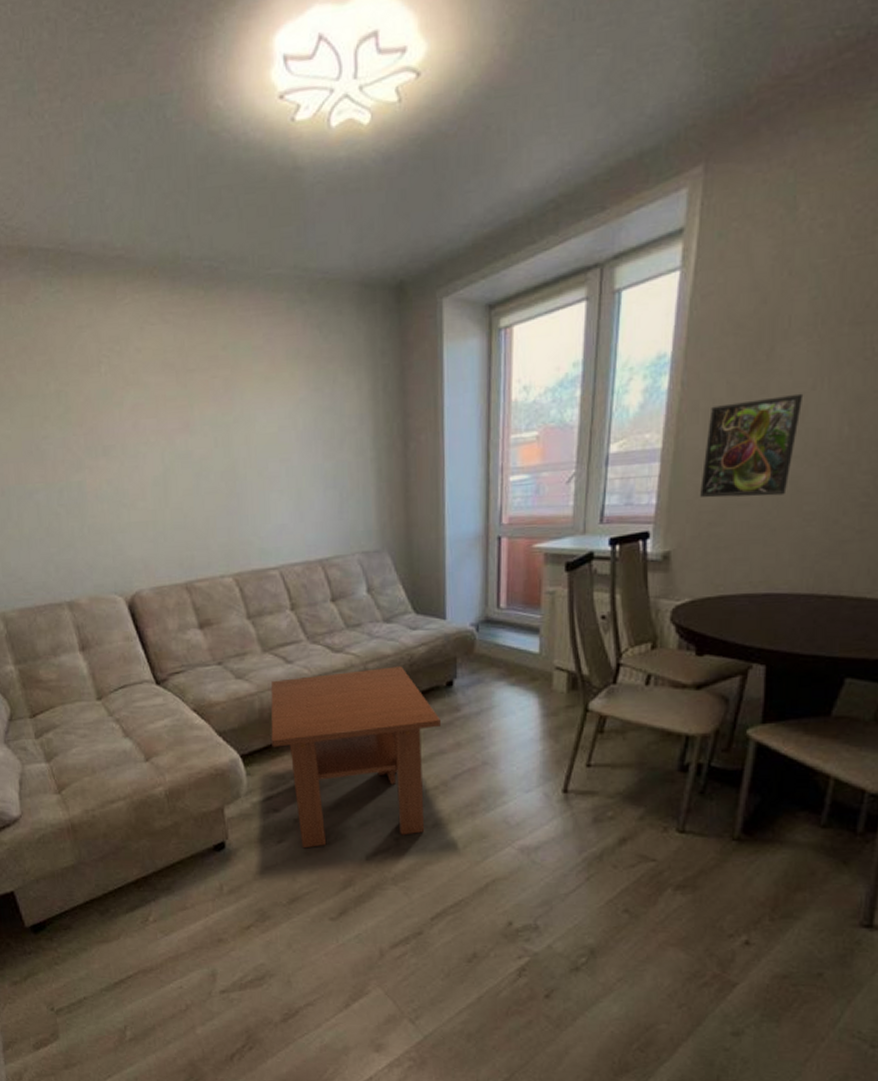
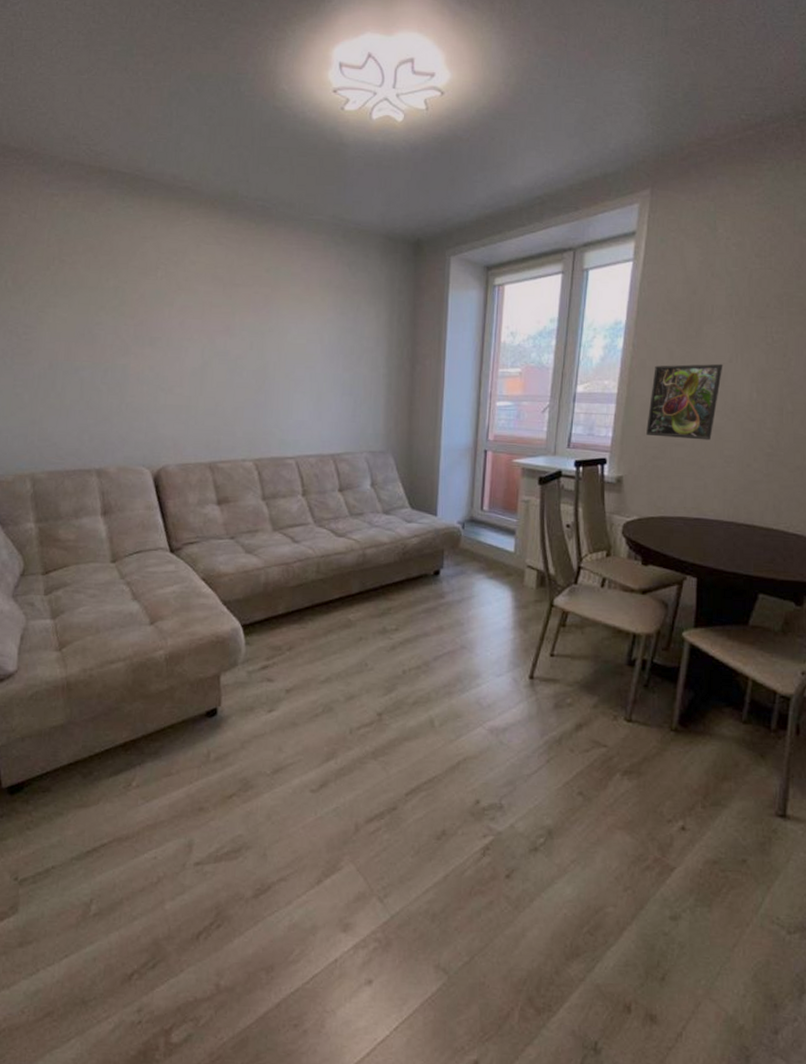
coffee table: present [270,666,442,849] -> none [272,553,428,719]

